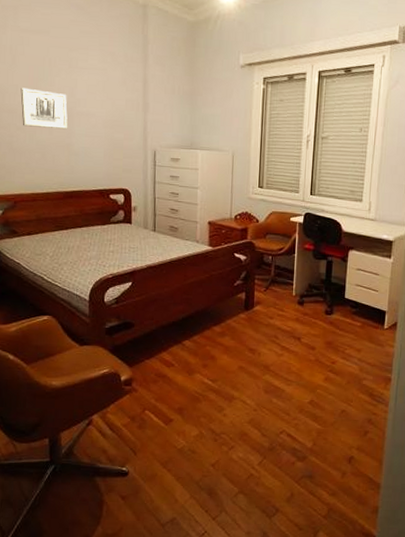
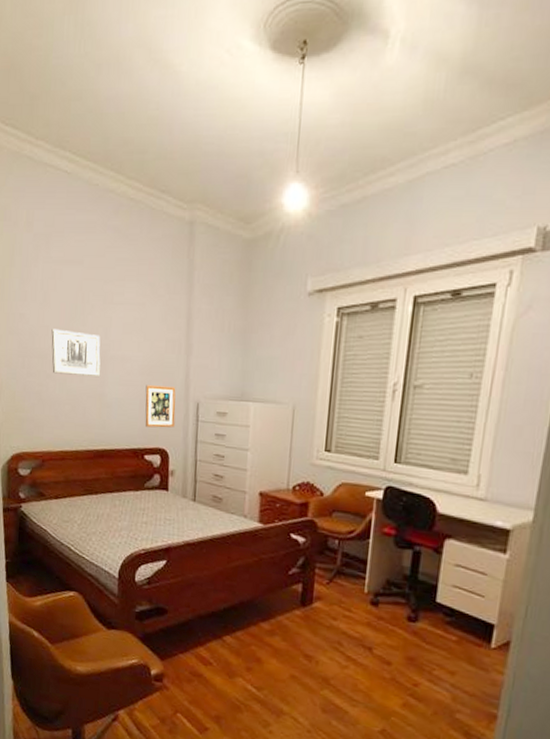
picture frame: none [109,136,136,172] -> present [145,385,176,428]

